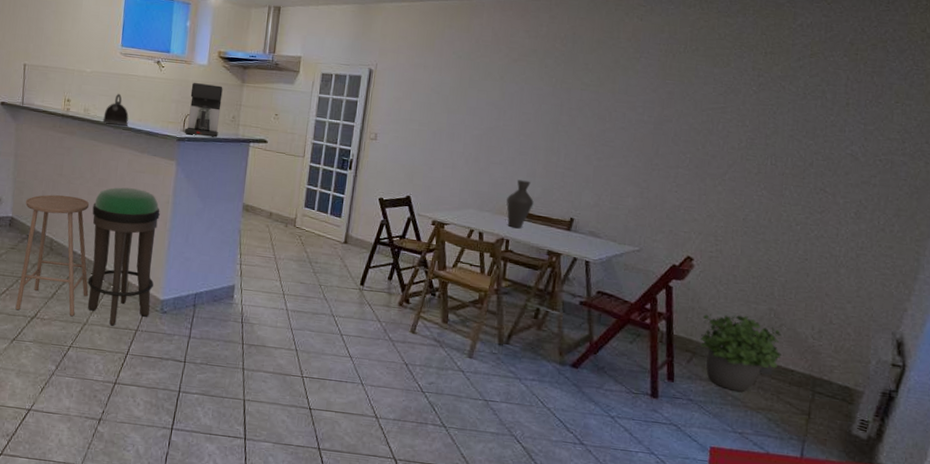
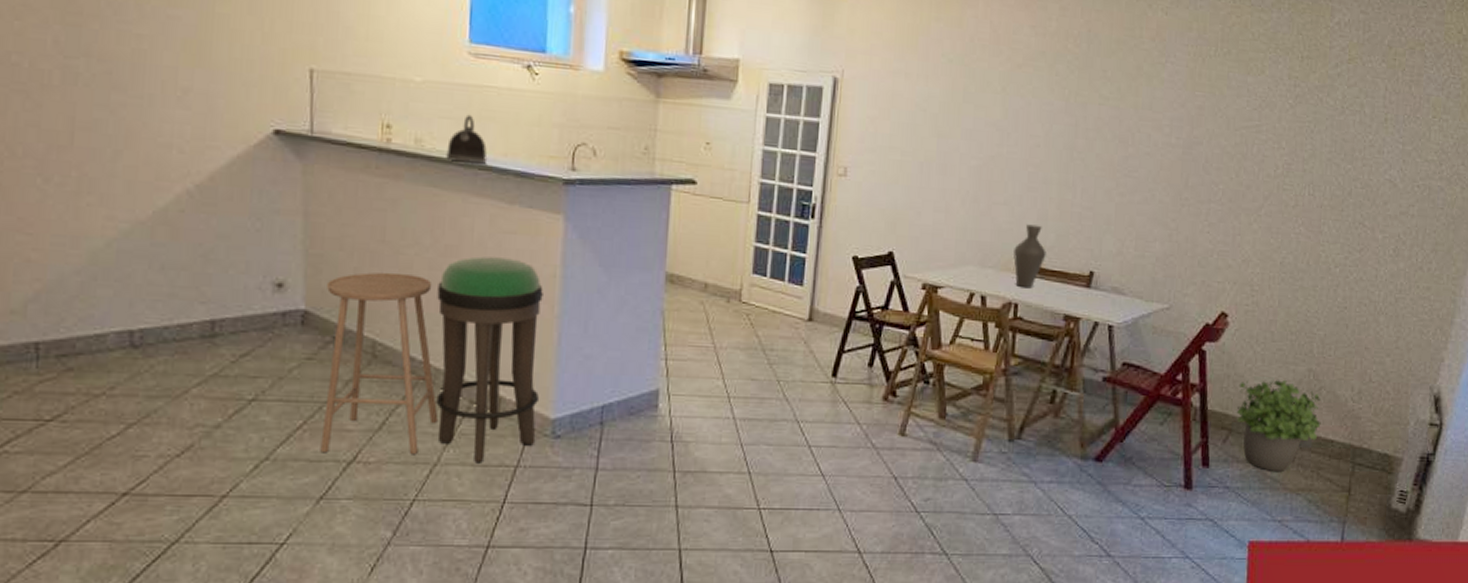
coffee maker: present [184,83,223,138] -> none [573,98,629,180]

